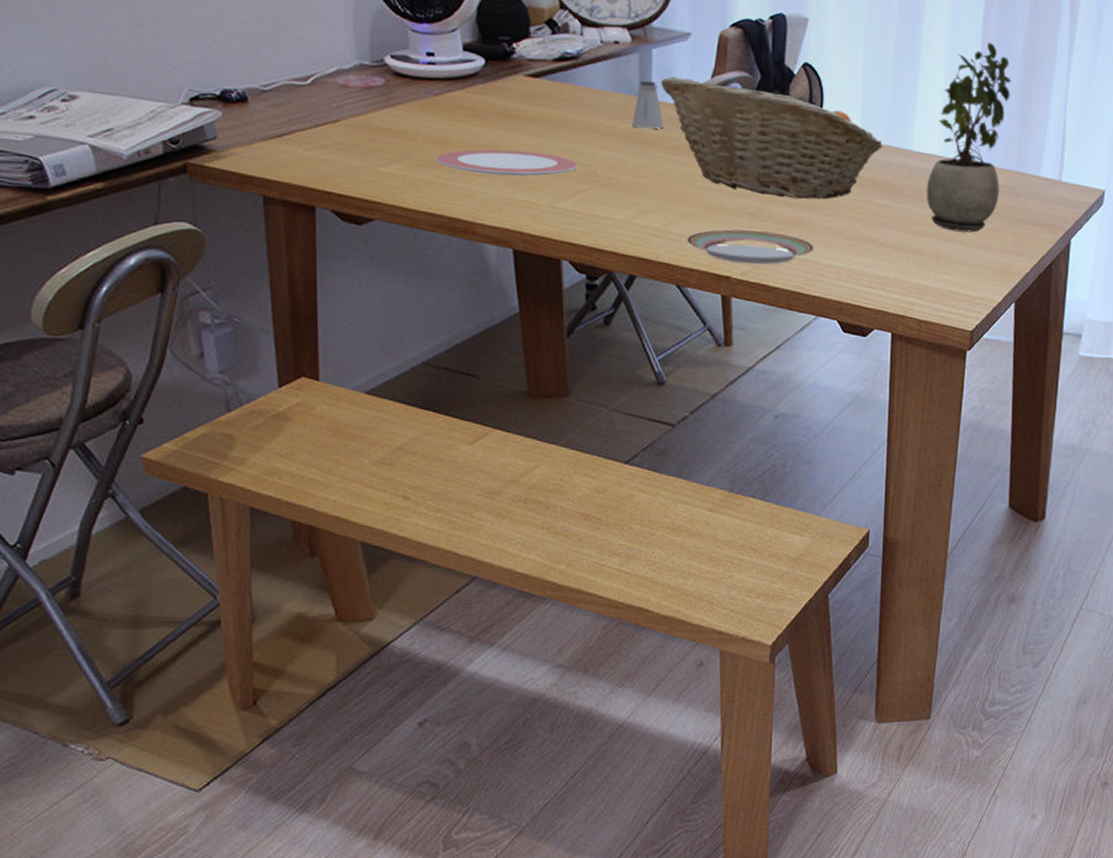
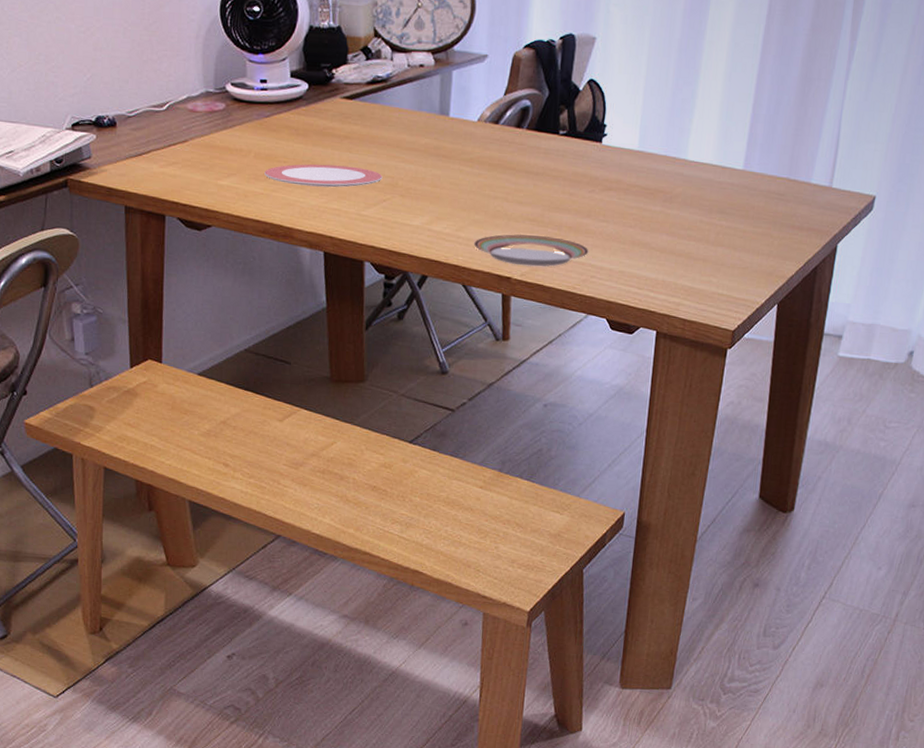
saltshaker: present [632,80,663,129] -> none [432,99,459,143]
fruit basket: present [661,76,883,200] -> none [459,95,659,207]
potted plant: present [926,43,1011,233] -> none [697,55,788,237]

